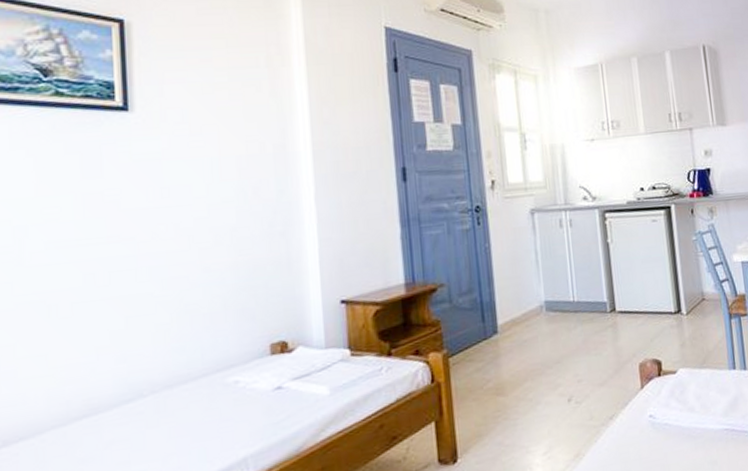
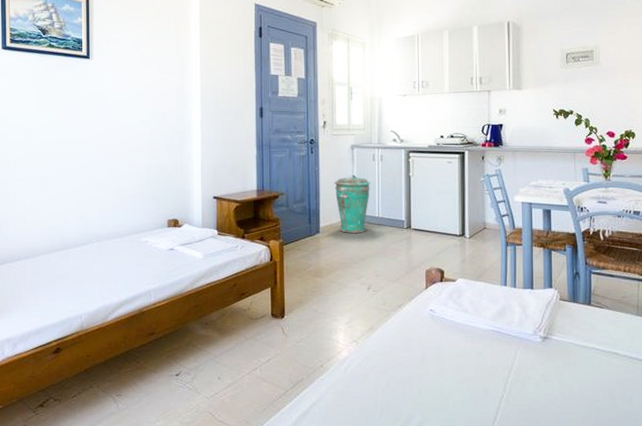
trash can: none [512,248,560,329] -> present [334,174,371,233]

